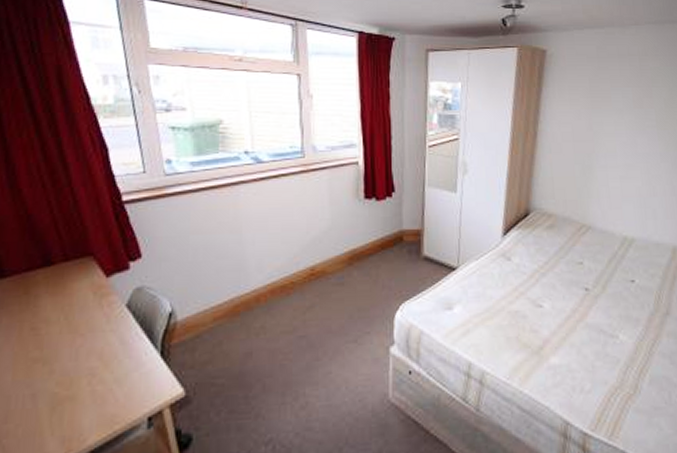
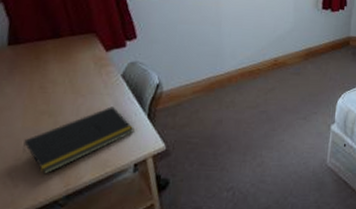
notepad: none [14,345,146,439] -> present [22,106,135,174]

